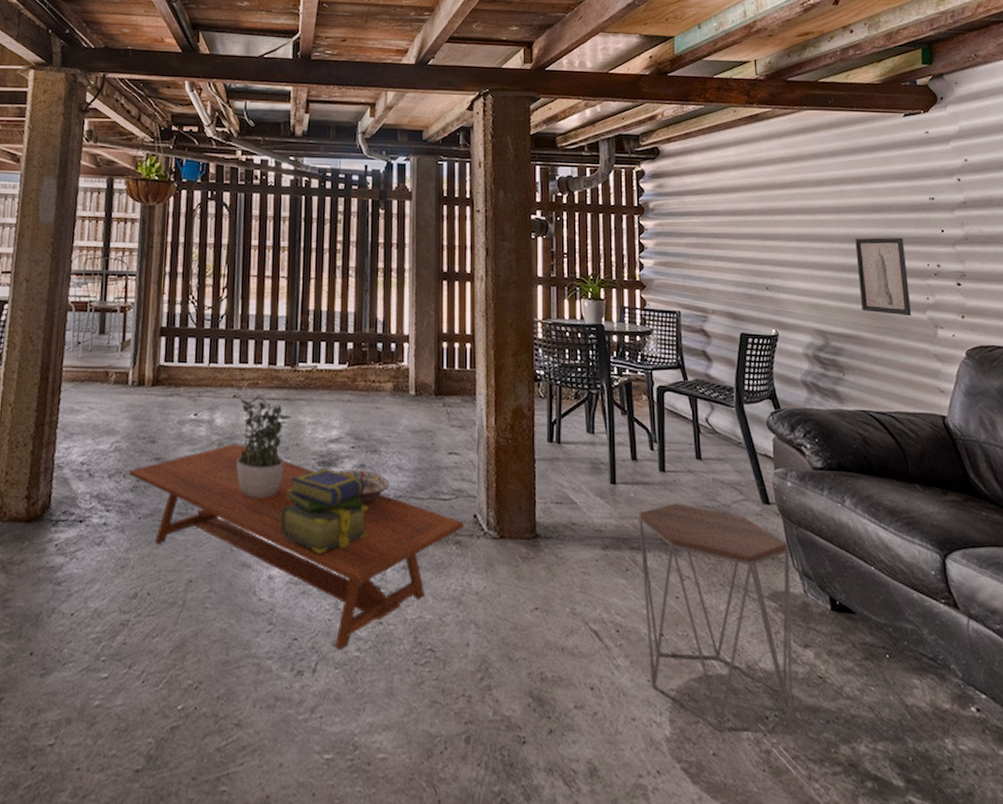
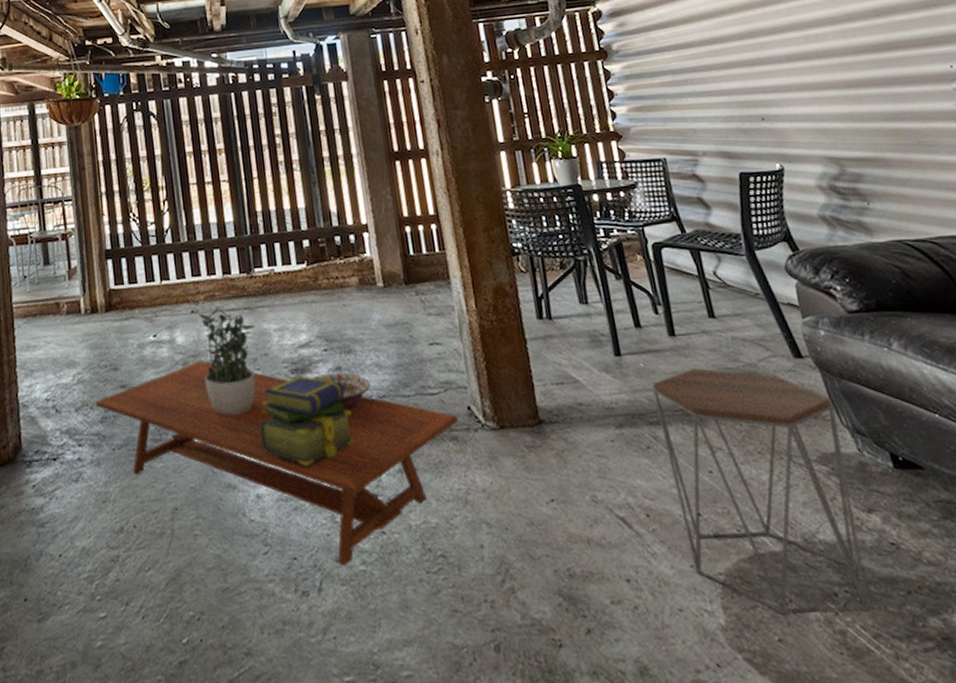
wall art: present [855,237,912,317] -> none [858,40,940,129]

